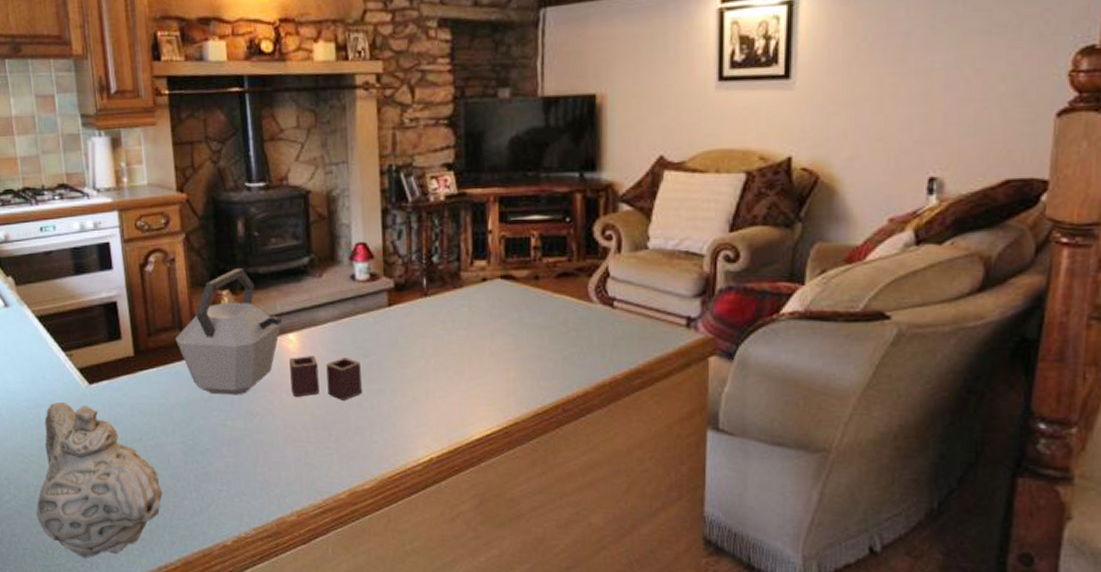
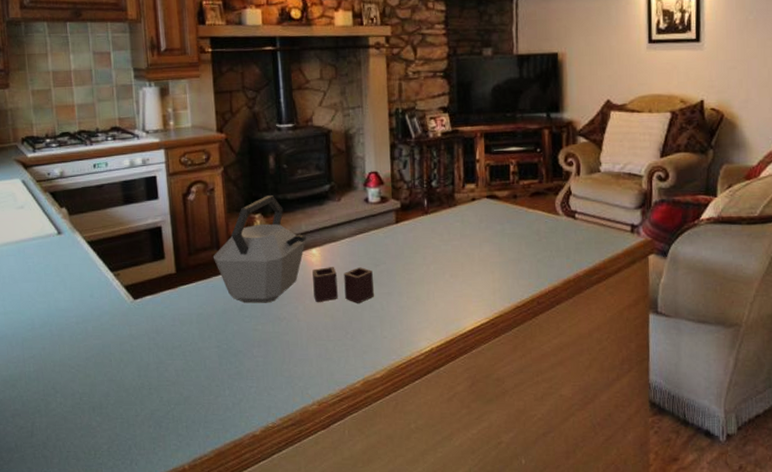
teapot: present [36,401,163,558] -> none [80,316,199,456]

